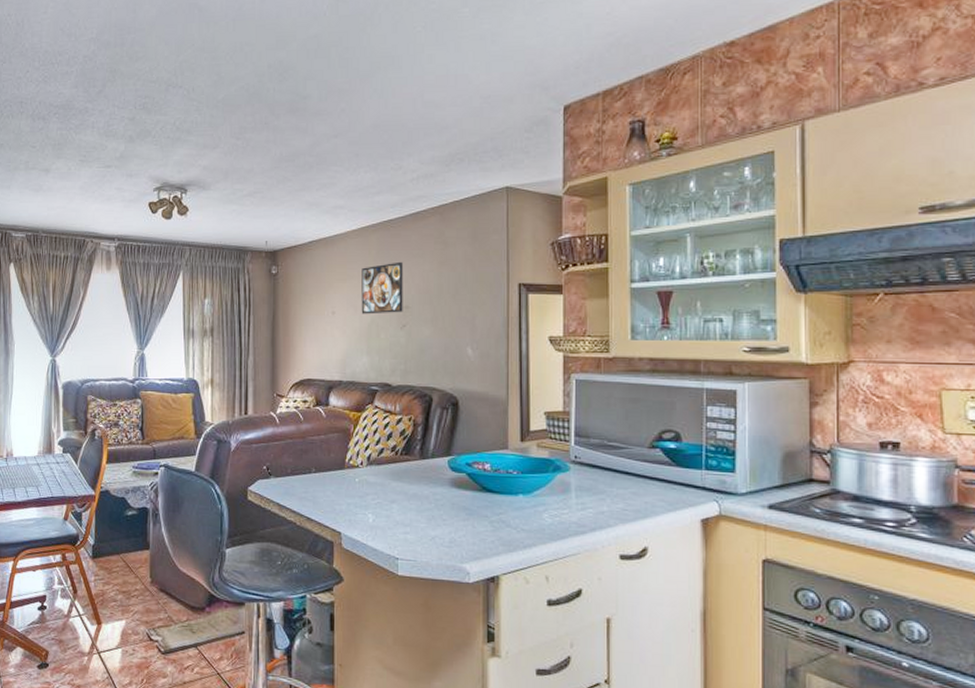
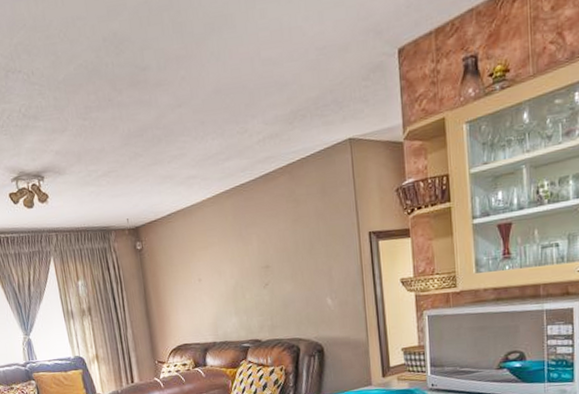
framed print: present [361,261,404,315] -> none [221,223,264,279]

